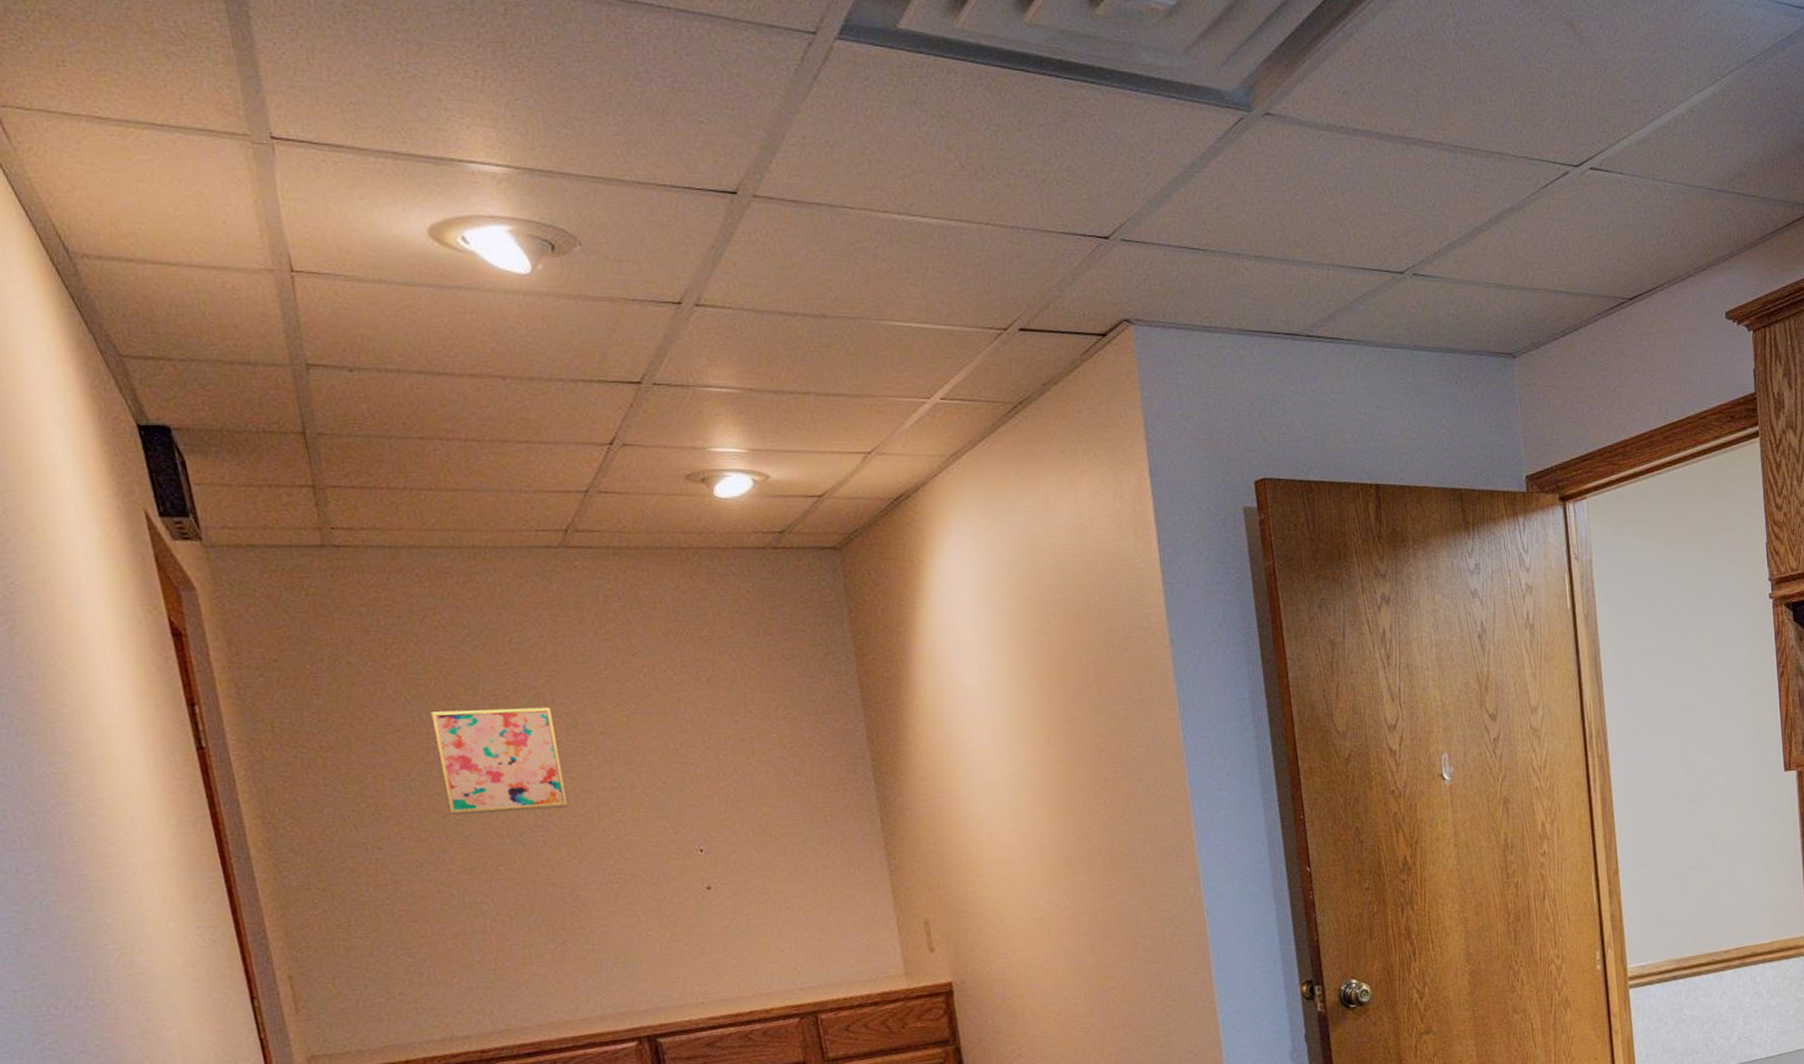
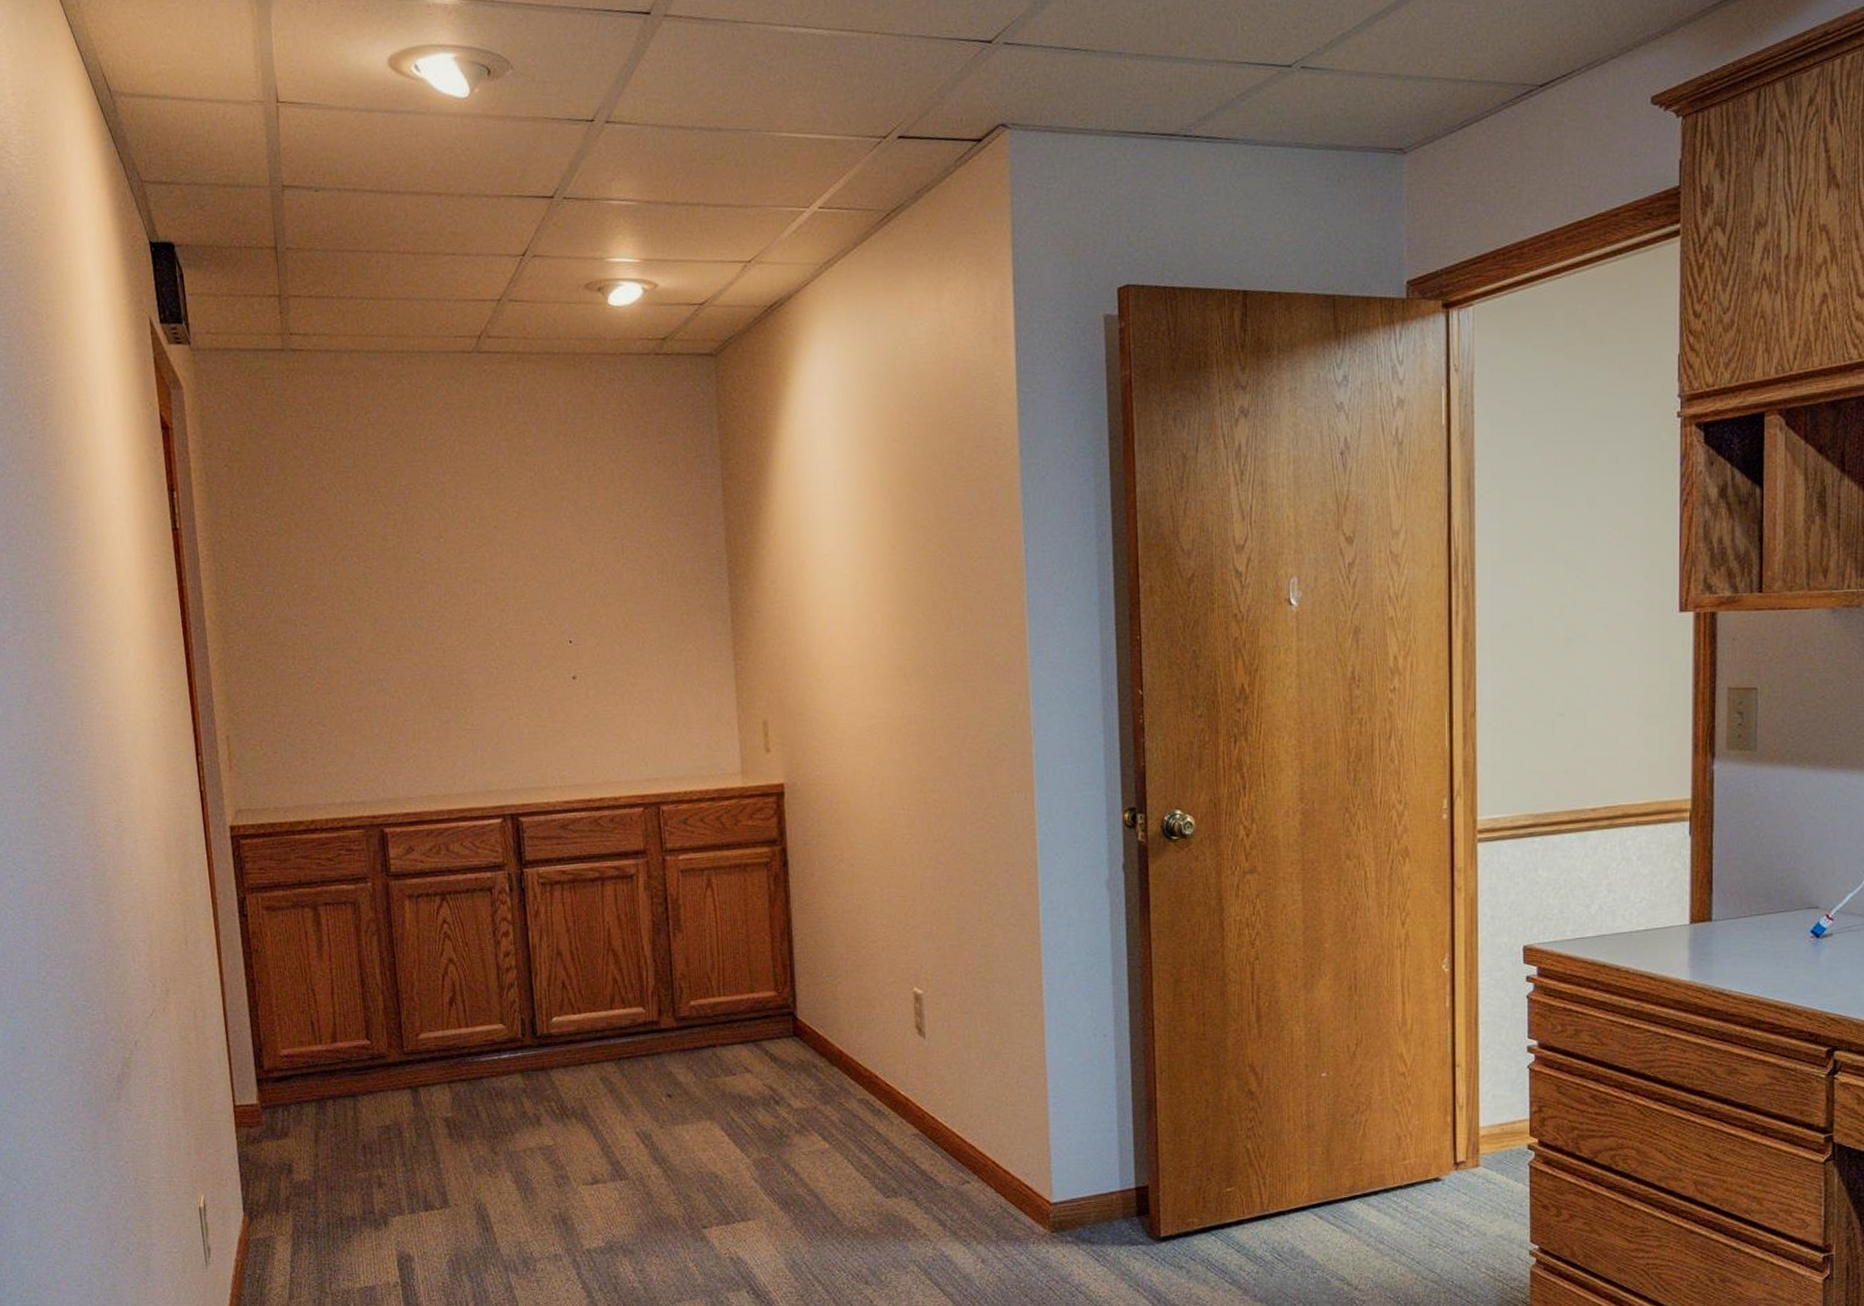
wall art: present [430,706,569,815] -> none [356,501,462,598]

